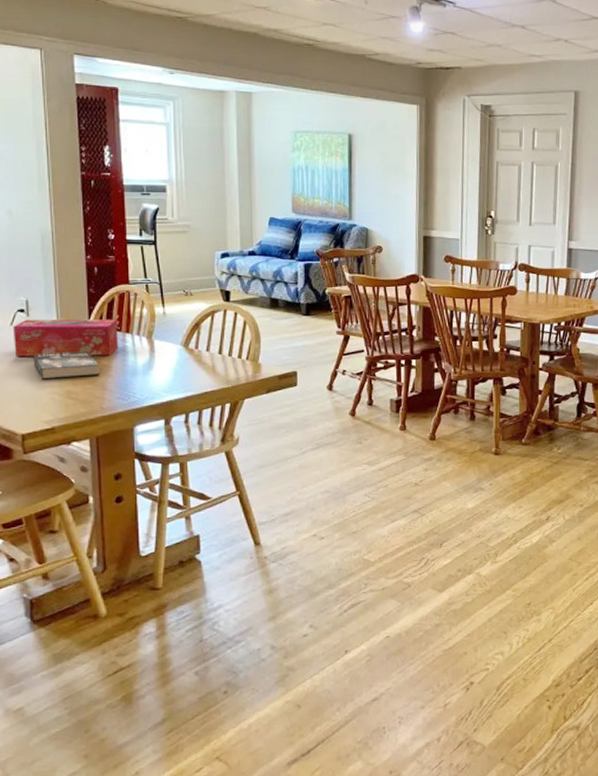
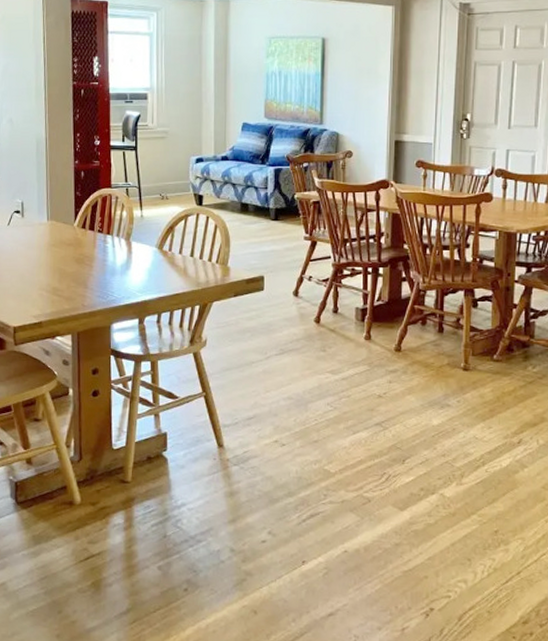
tissue box: present [13,319,119,357] -> none [9,220,100,256]
book: present [33,351,99,379] -> none [26,251,82,276]

